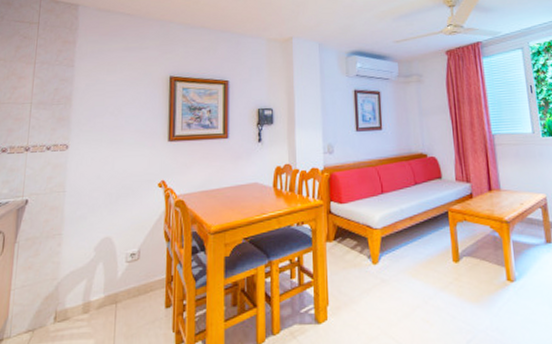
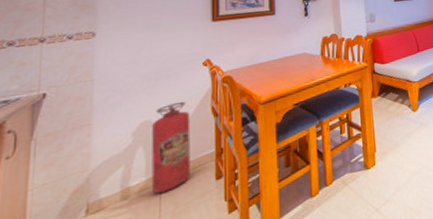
fire extinguisher: none [108,223,145,312] -> present [151,102,190,194]

